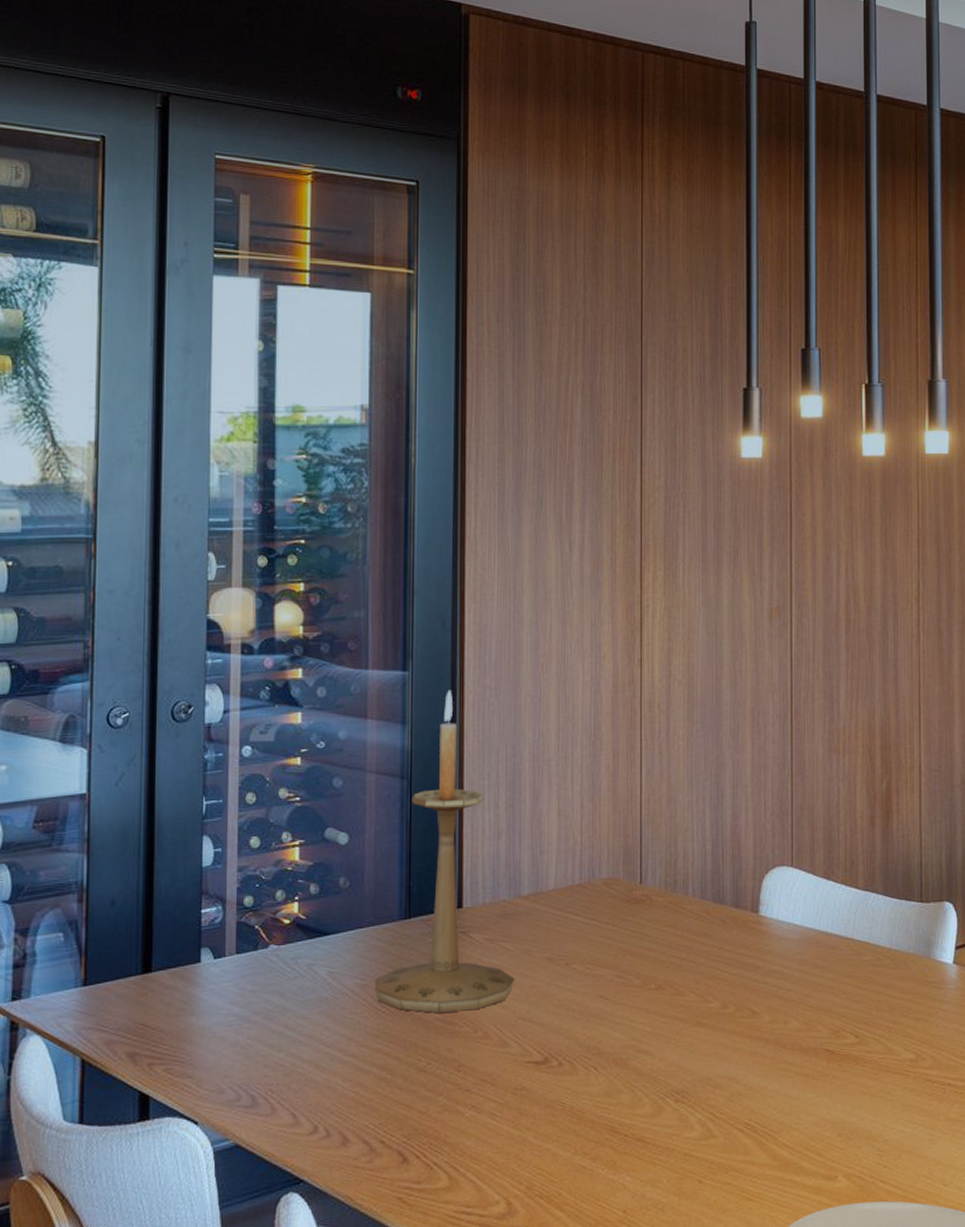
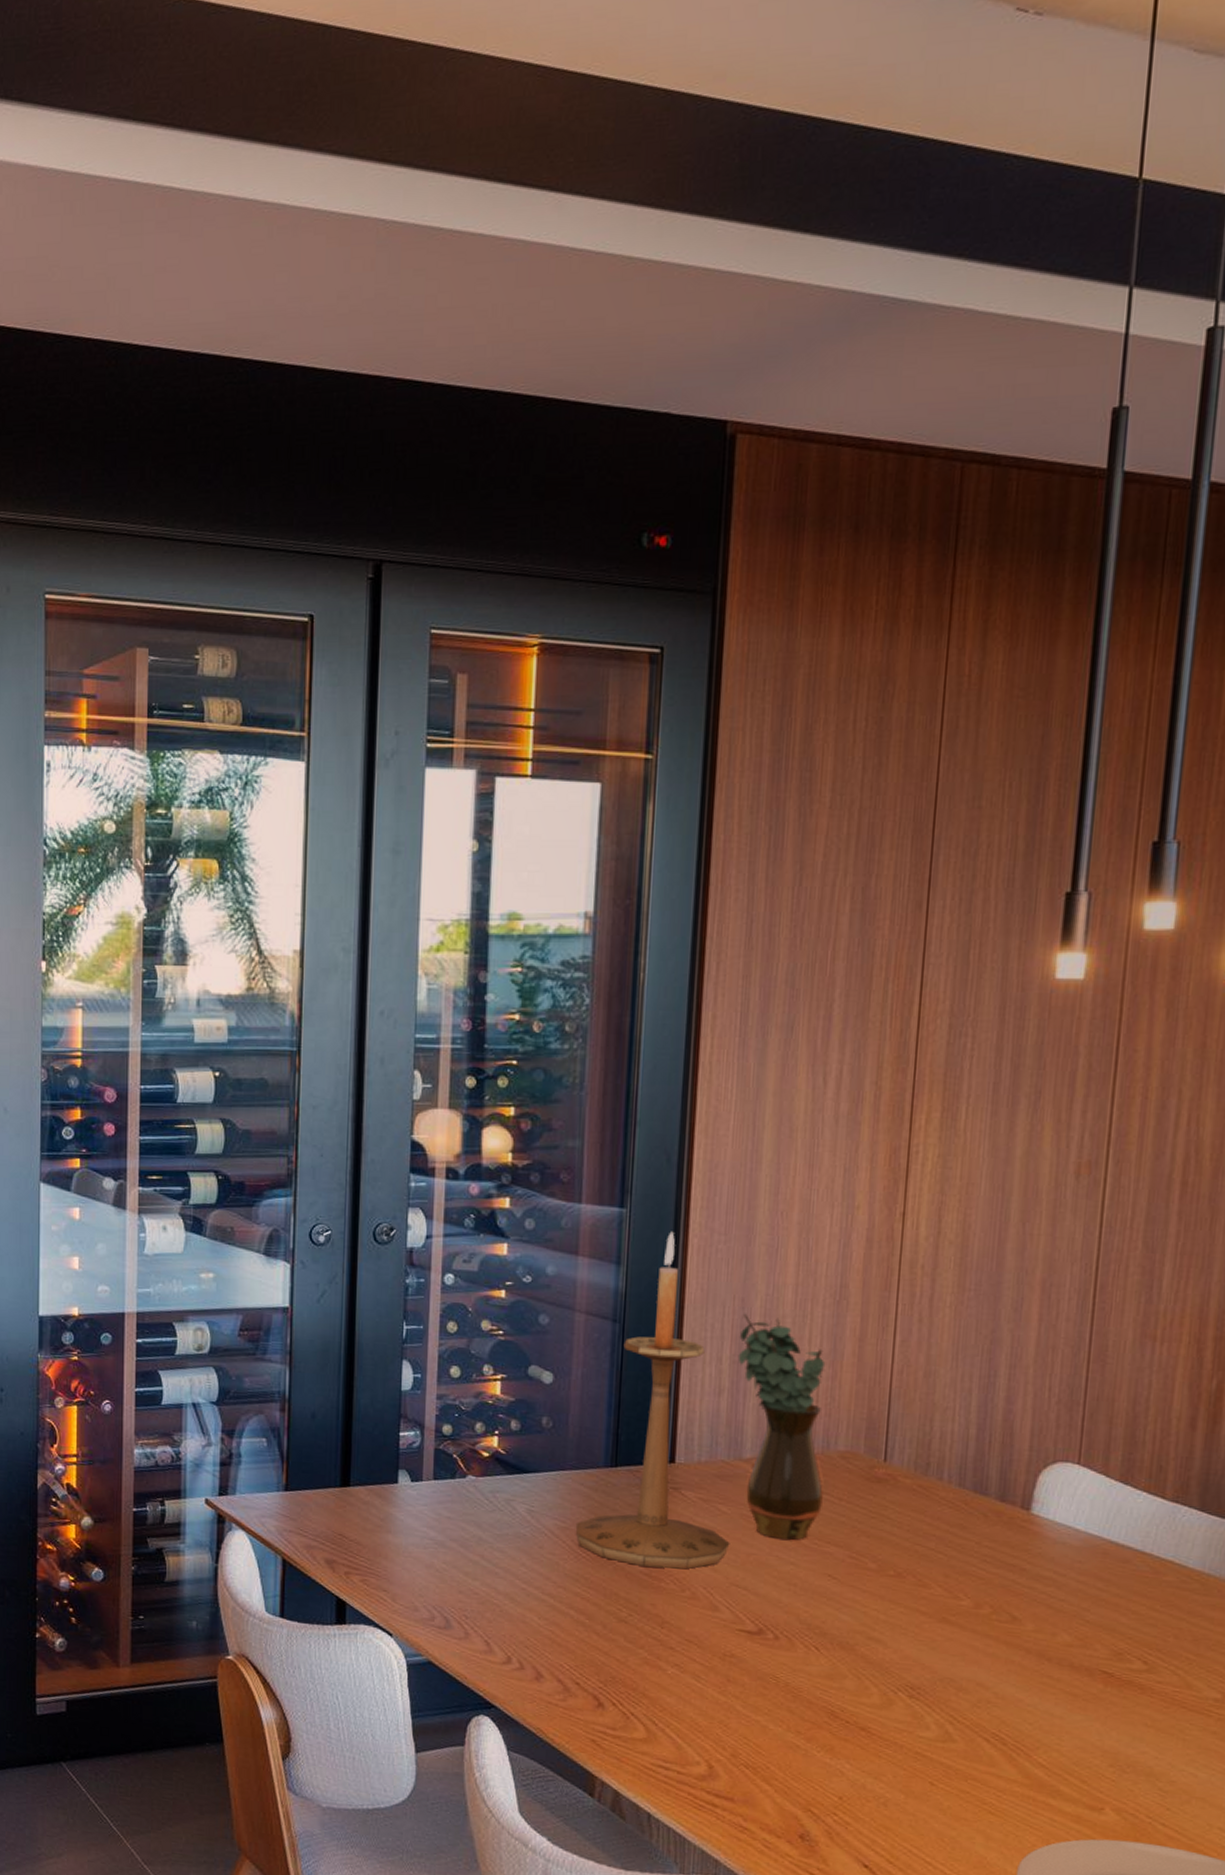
vase: none [512,760,592,968] -> present [738,1313,826,1540]

